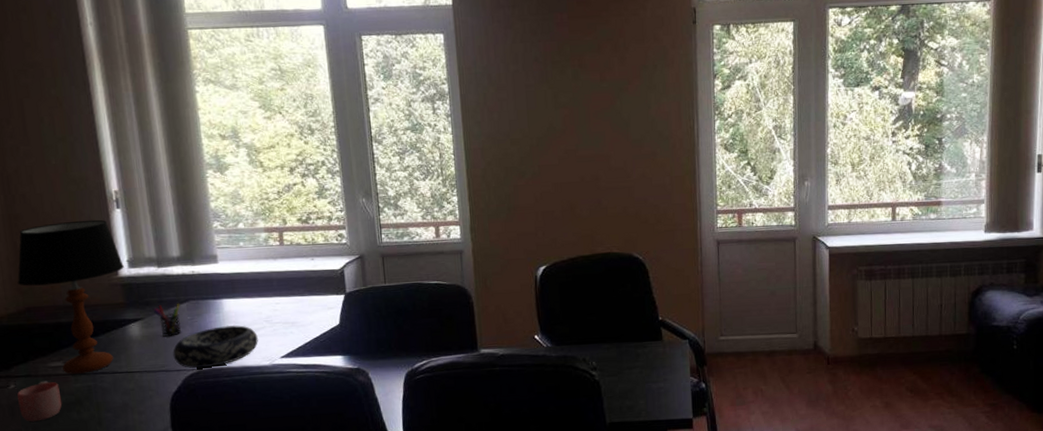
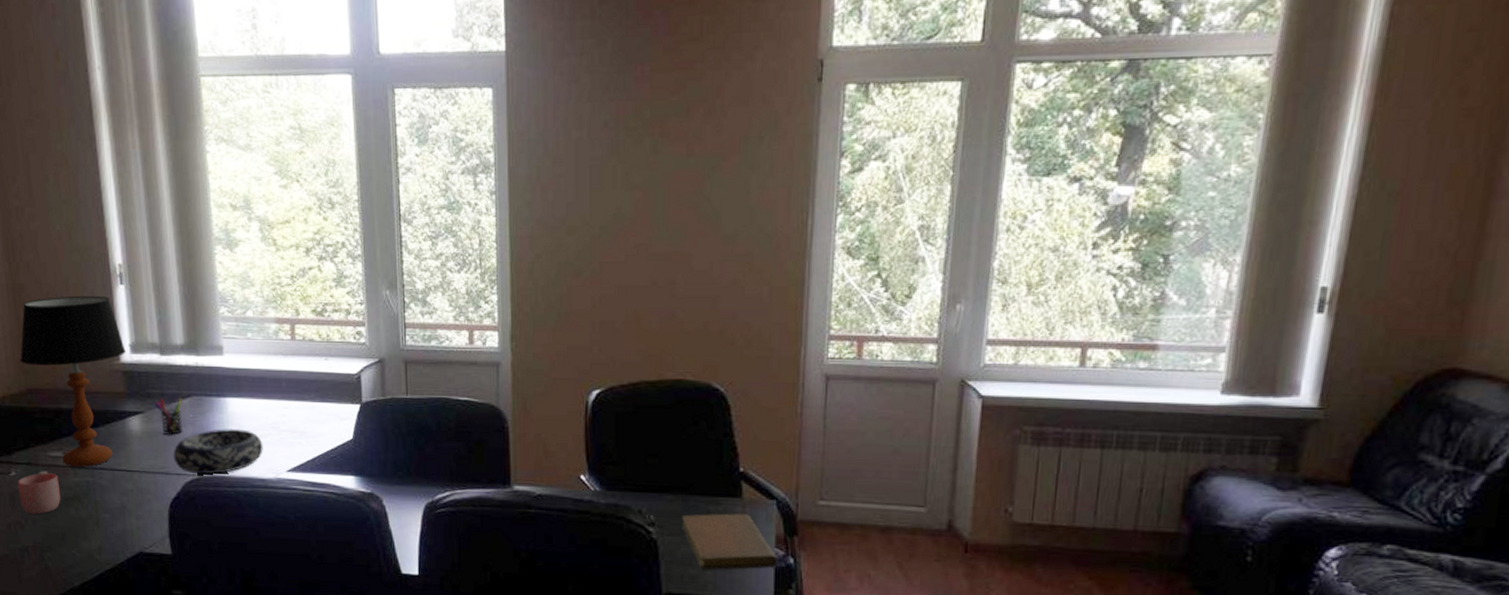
notebook: none [617,353,693,400] -> present [681,513,777,570]

